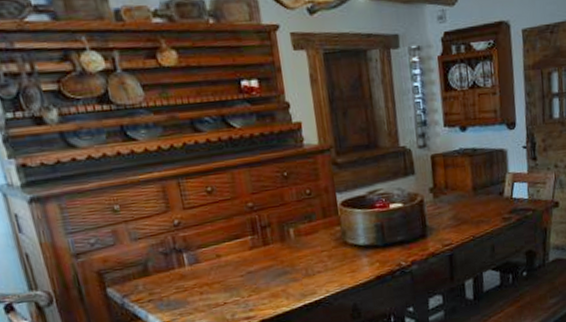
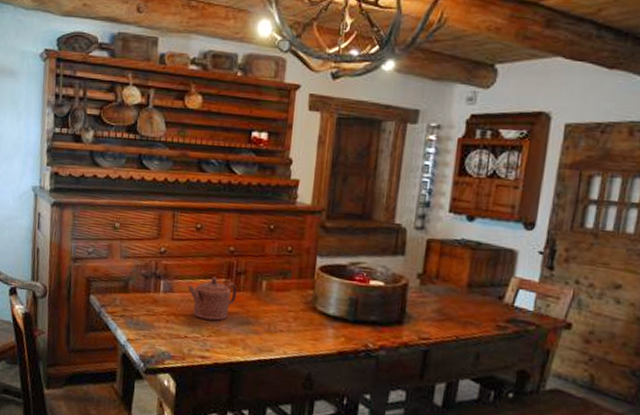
teapot: none [214,236,268,281] -> present [188,276,238,321]

